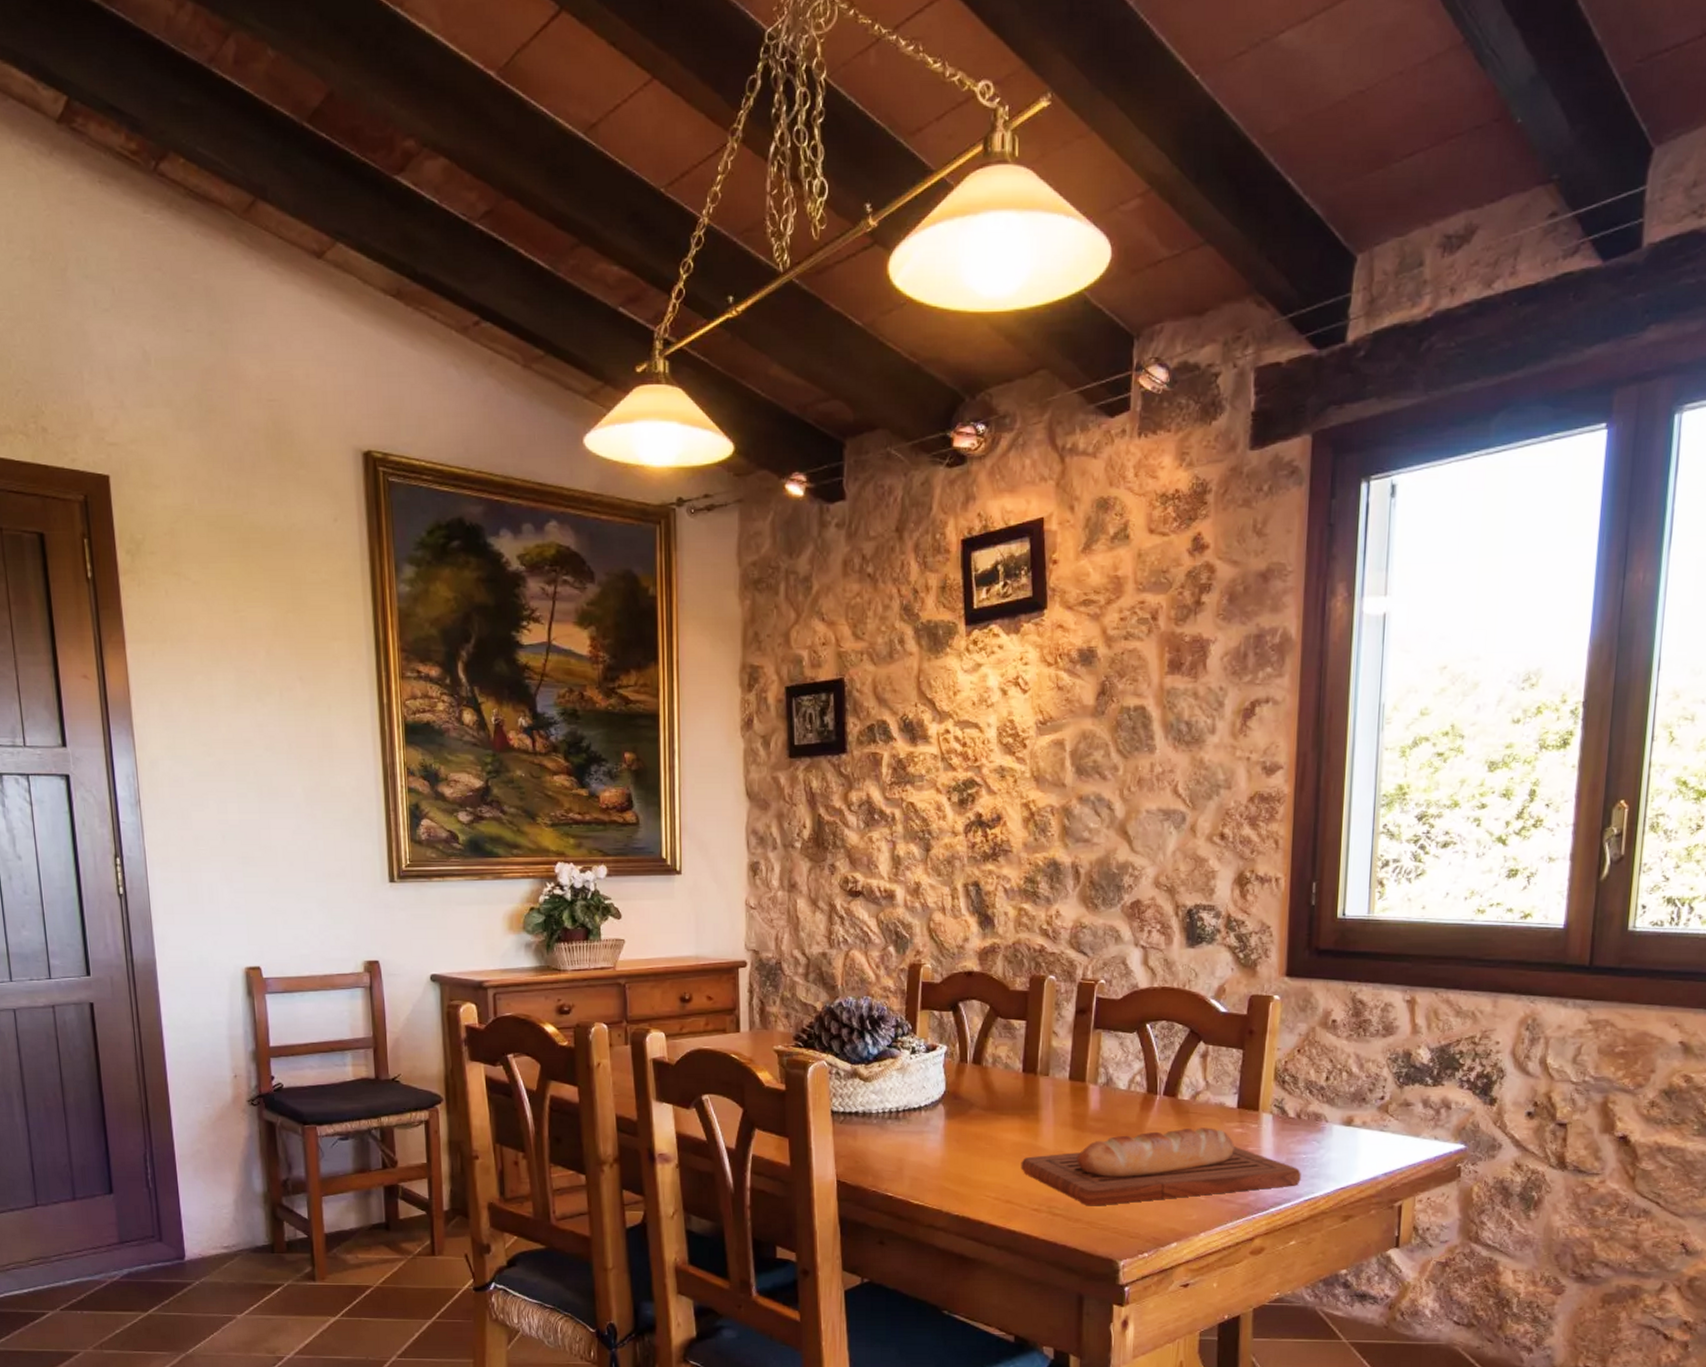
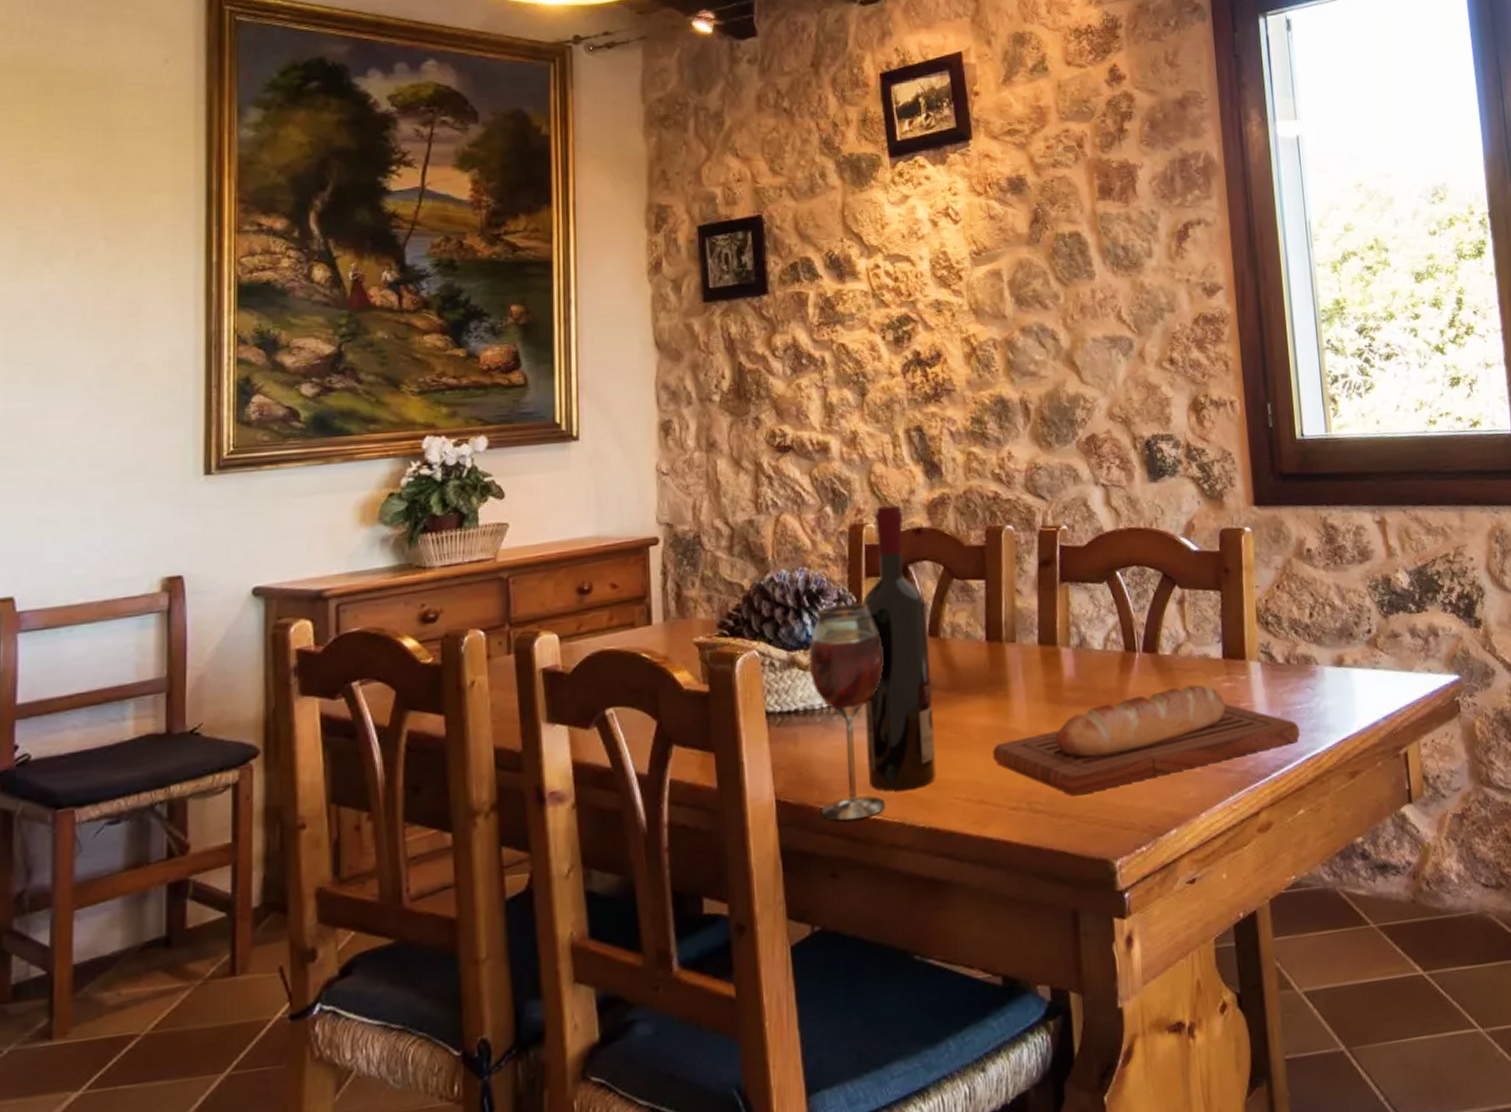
wineglass: none [868,1030,932,1203] -> present [808,603,885,821]
wine bottle: none [913,950,973,1185] -> present [861,505,937,792]

